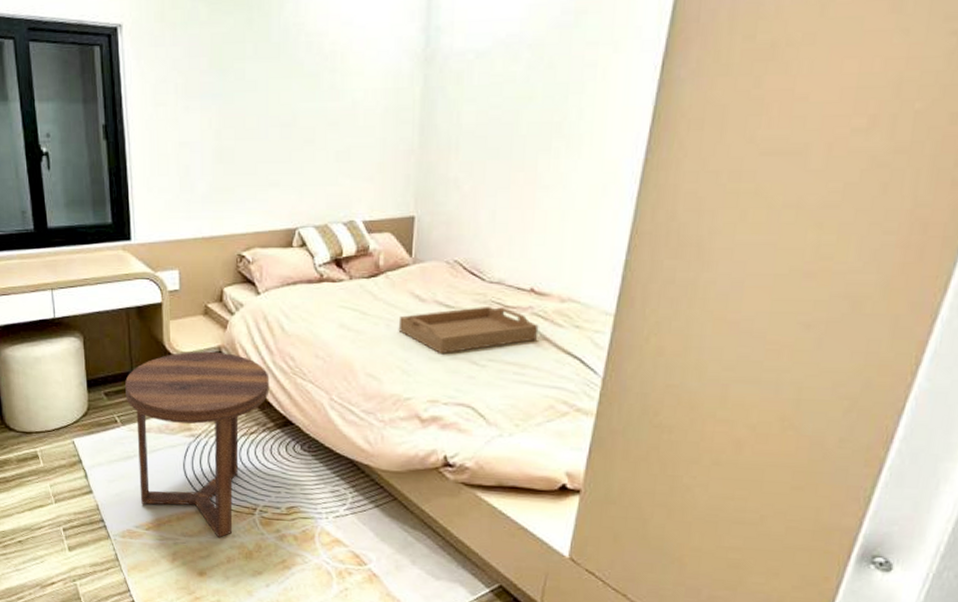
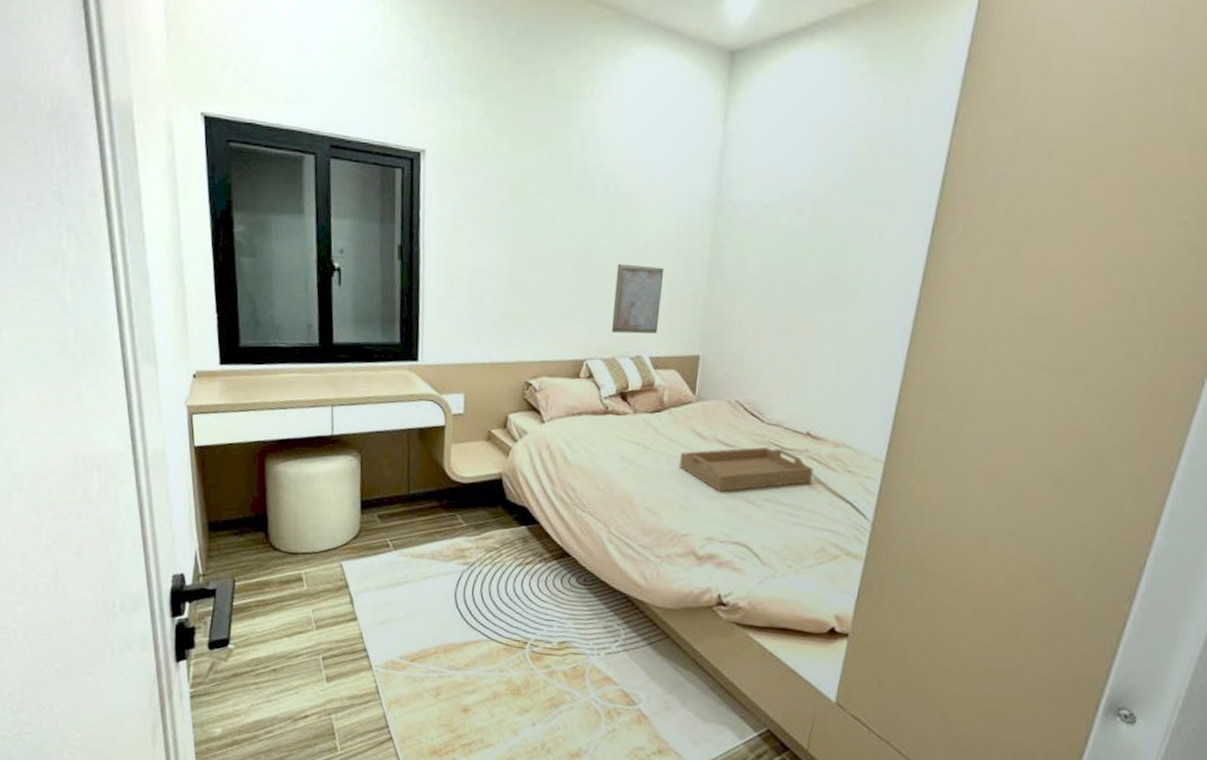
side table: present [125,351,270,538] -> none [400,476,549,672]
wall art: none [322,126,374,198] -> present [611,263,665,334]

